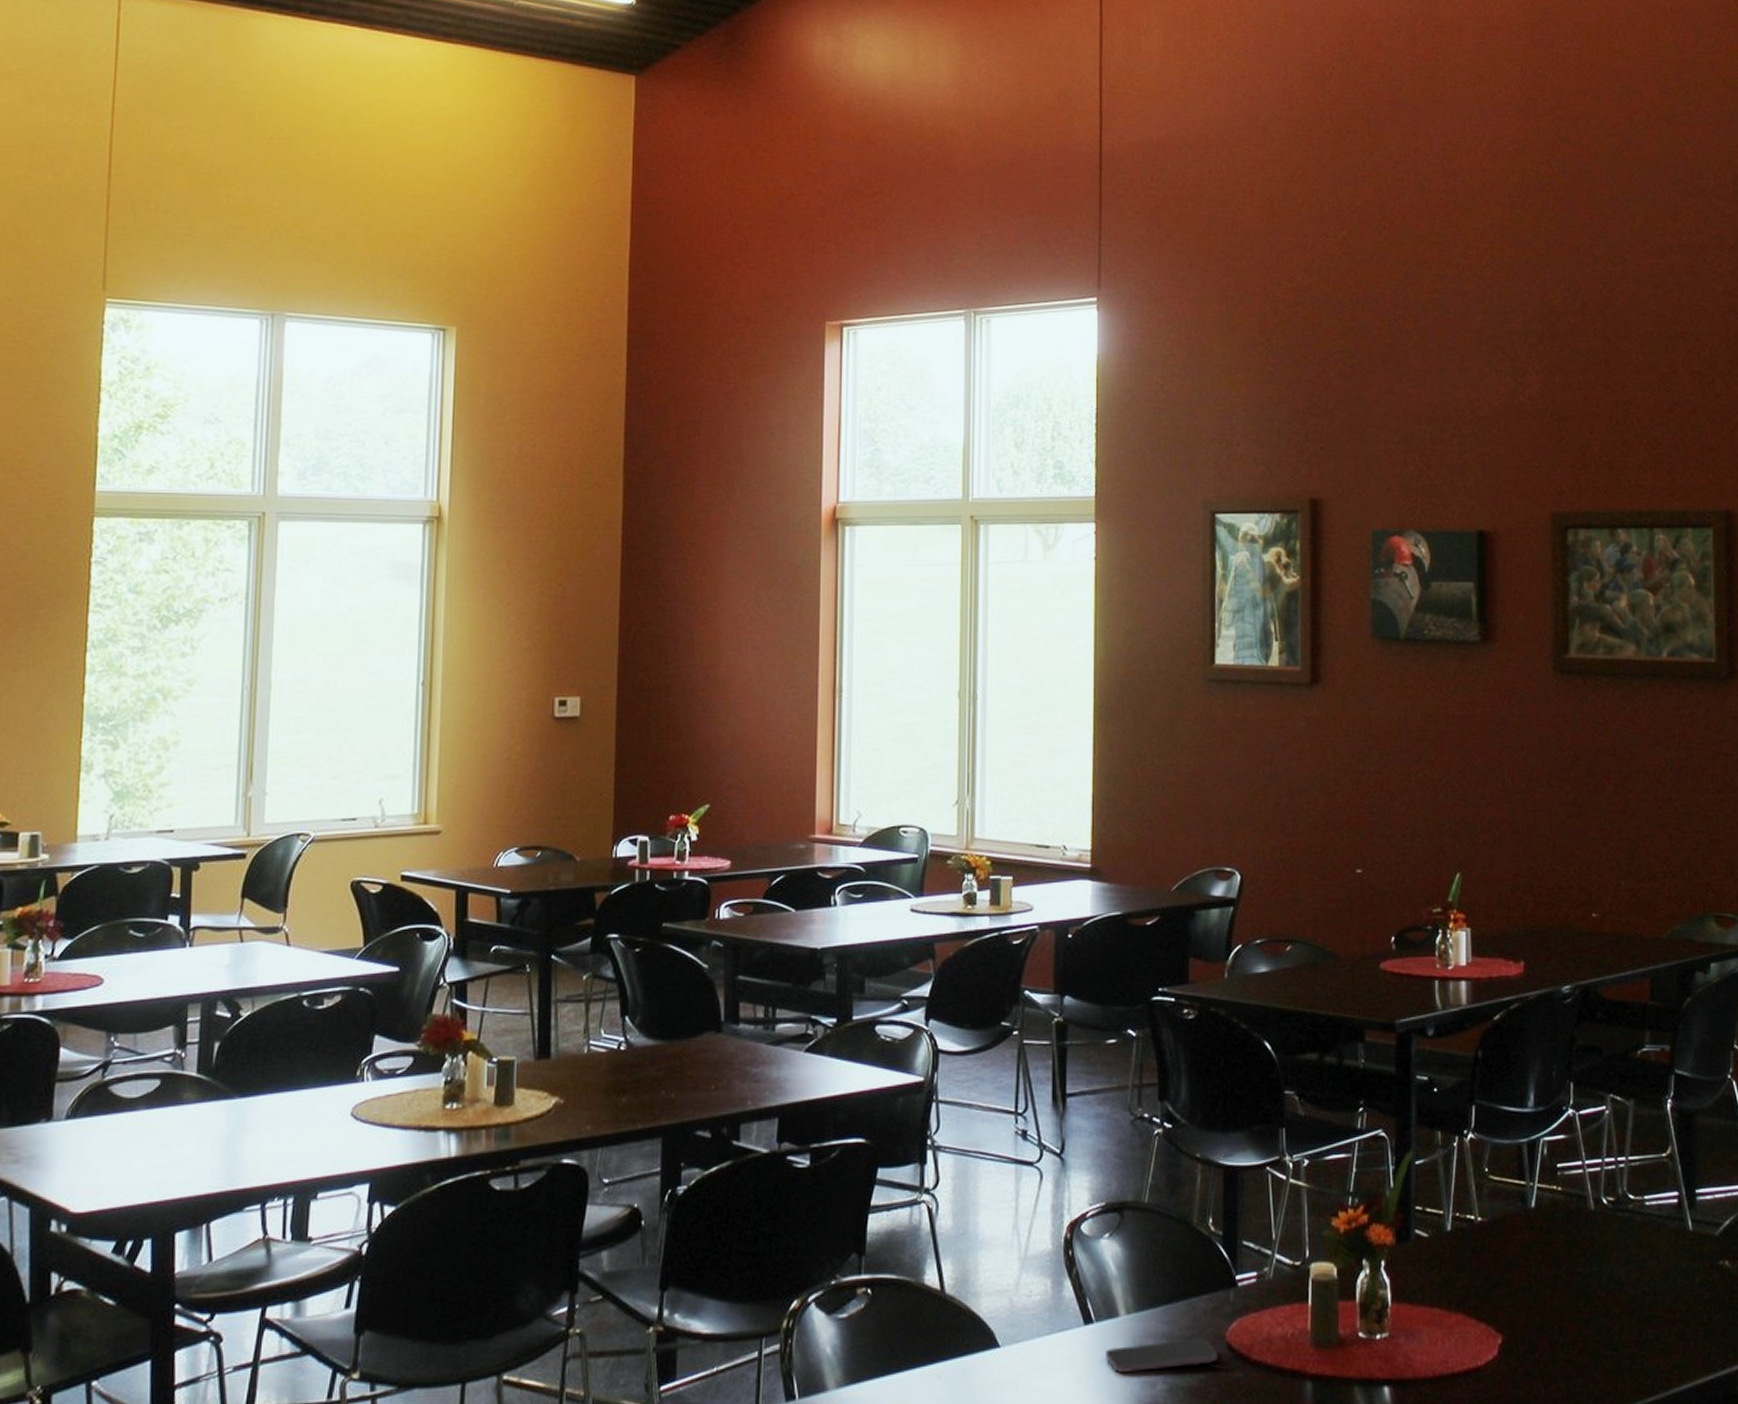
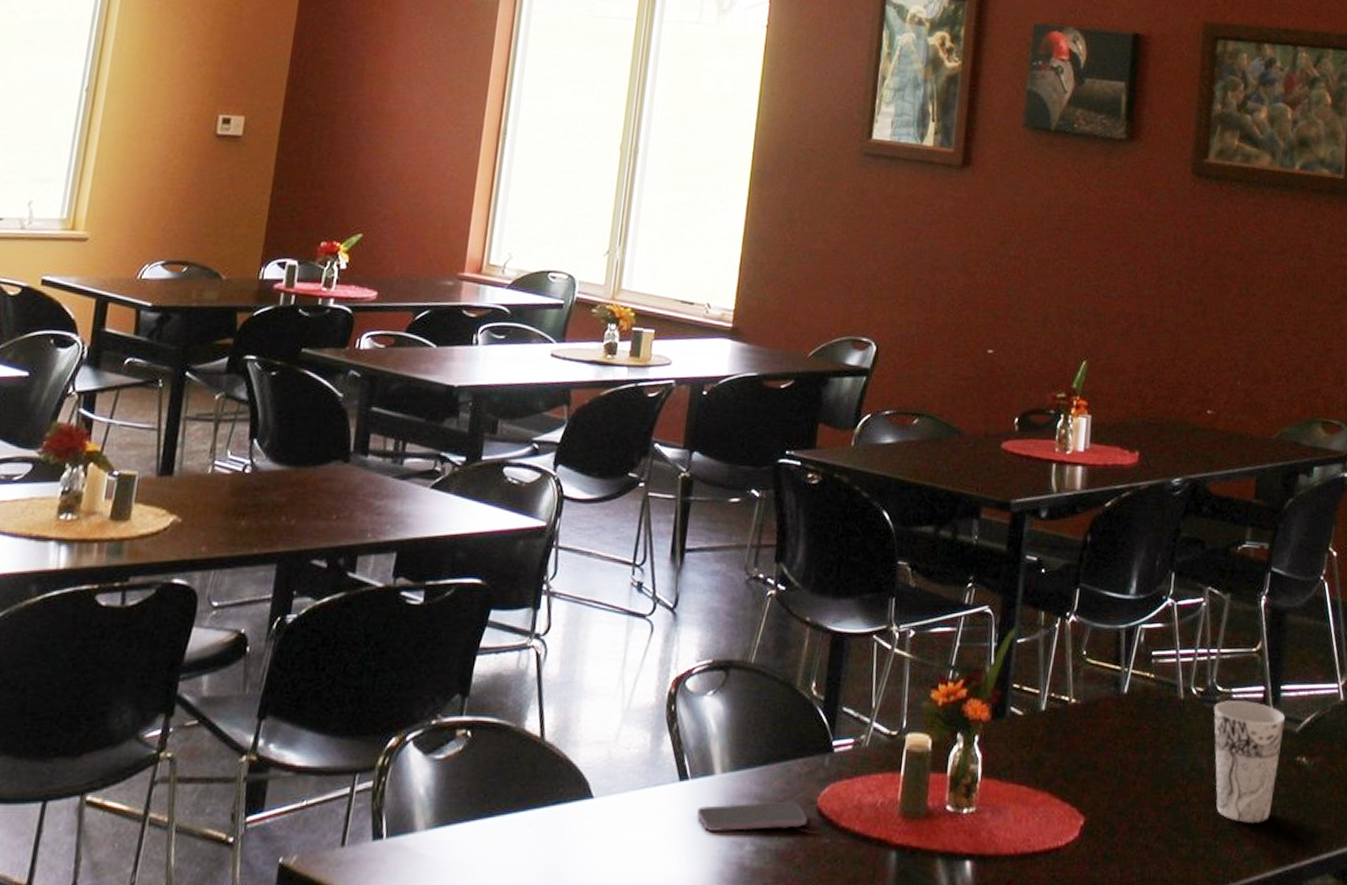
cup: none [1627,1207,1704,1332] -> present [1213,699,1286,824]

